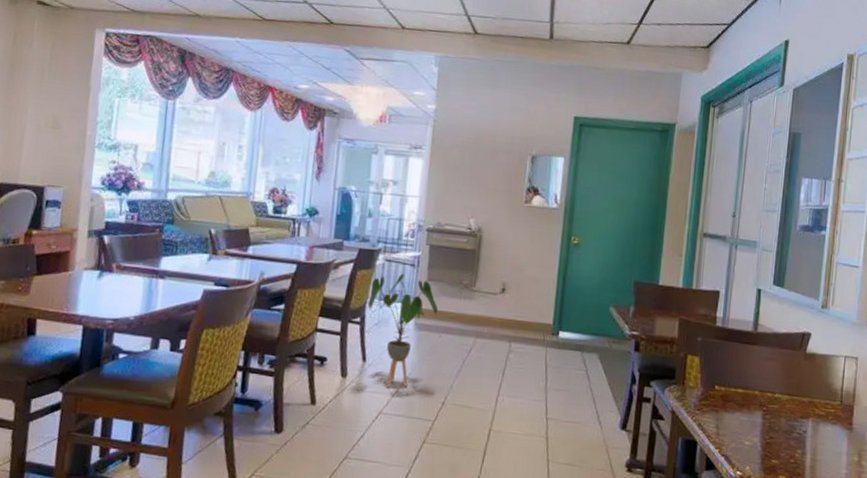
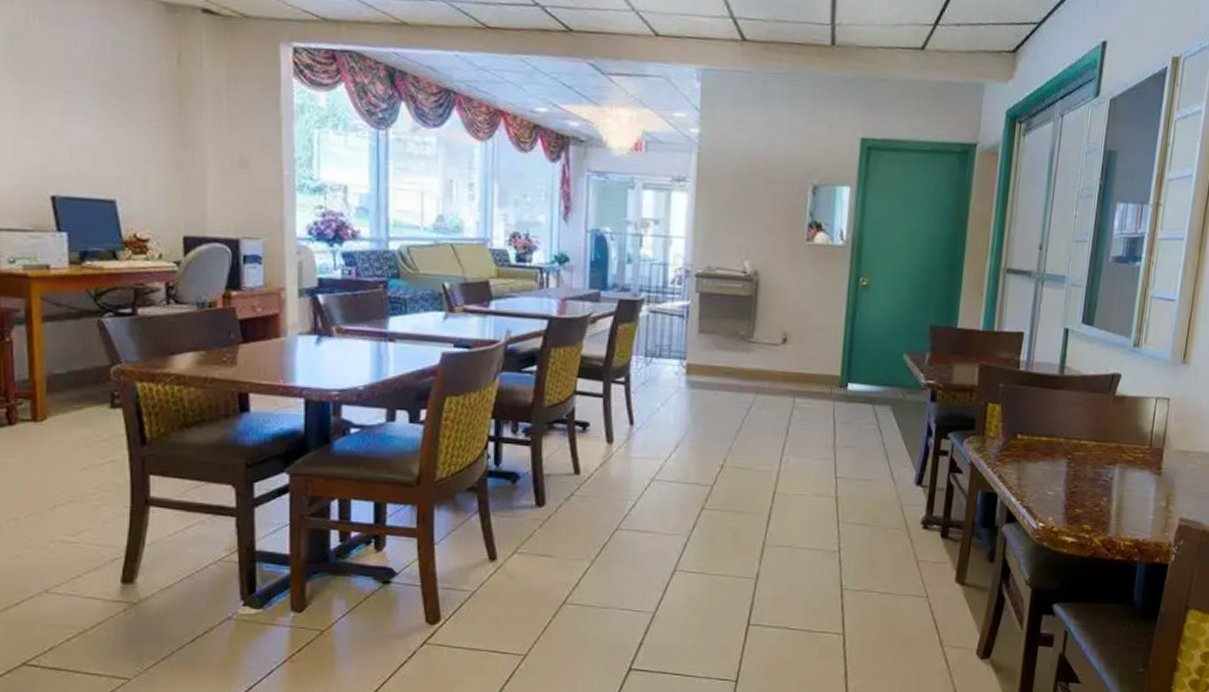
house plant: present [367,273,439,388] -> none [632,326,713,453]

